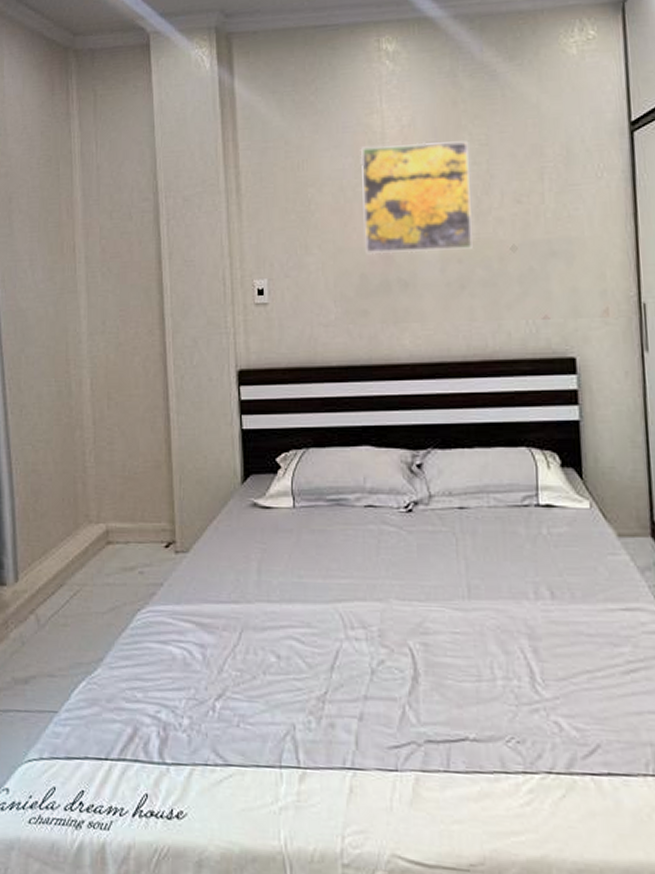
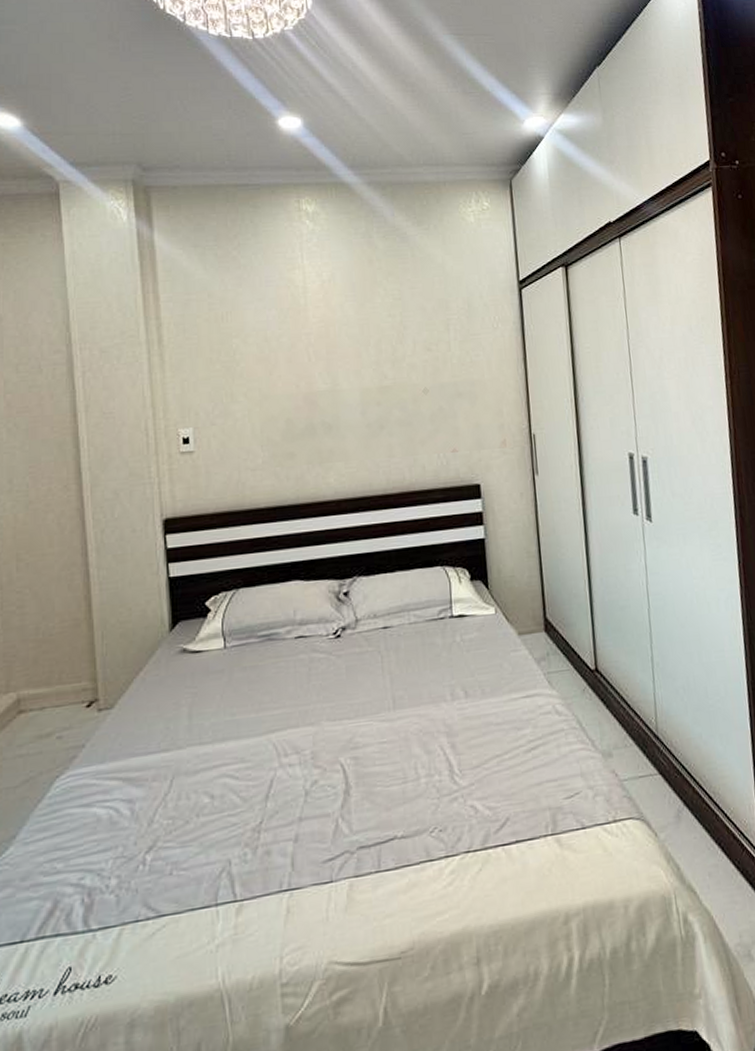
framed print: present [360,140,473,255] -> none [283,295,390,401]

